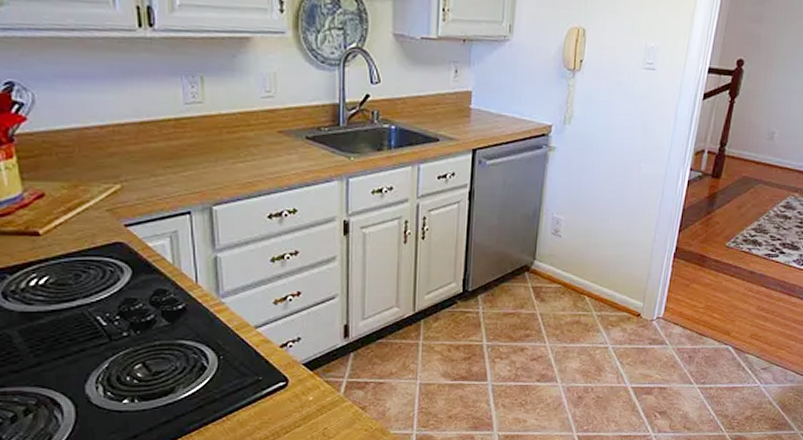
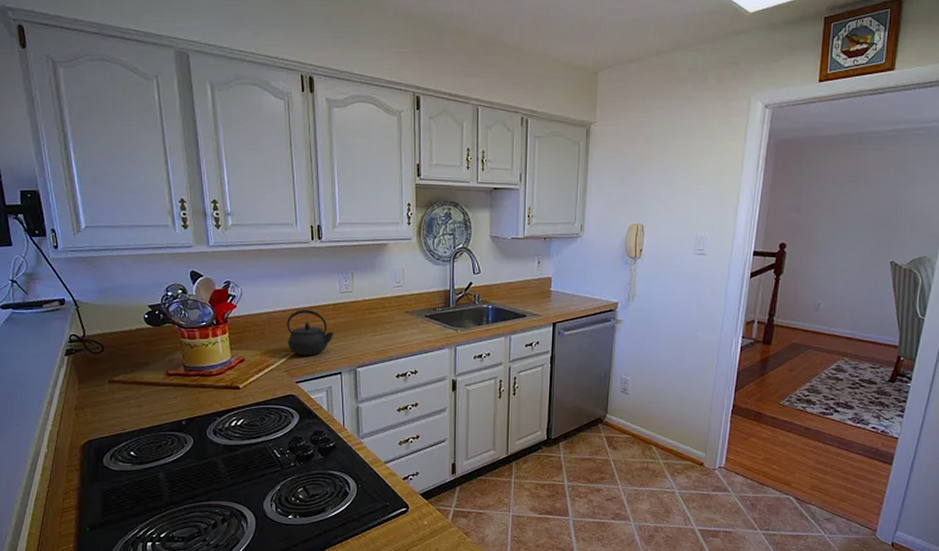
kettle: none [106,125,179,190] -> present [287,310,335,356]

